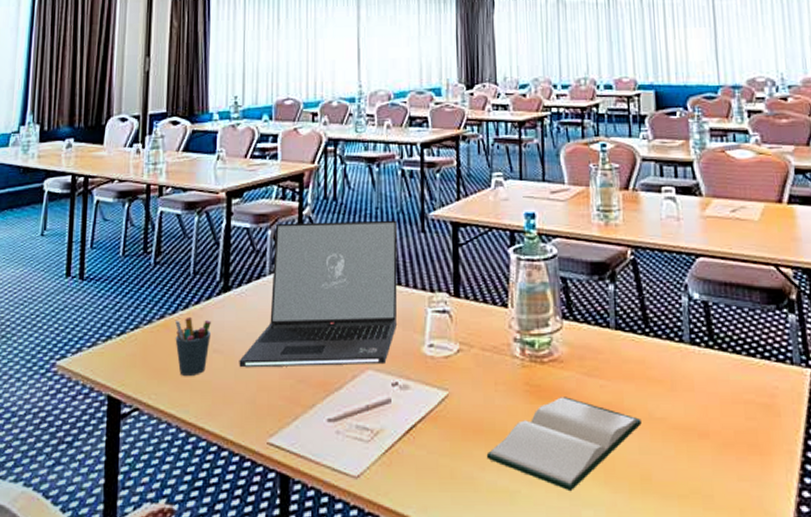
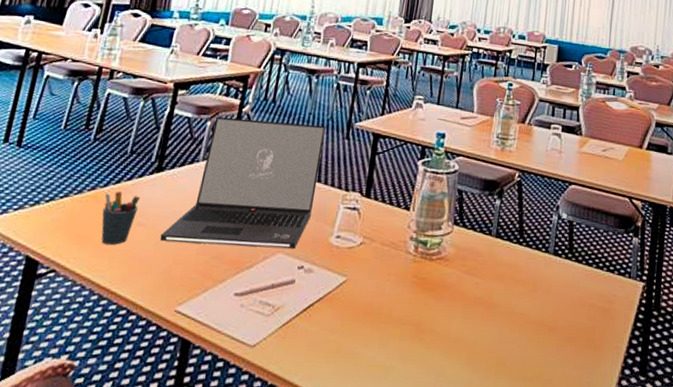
hardback book: present [486,397,642,492] -> none [370,289,505,370]

